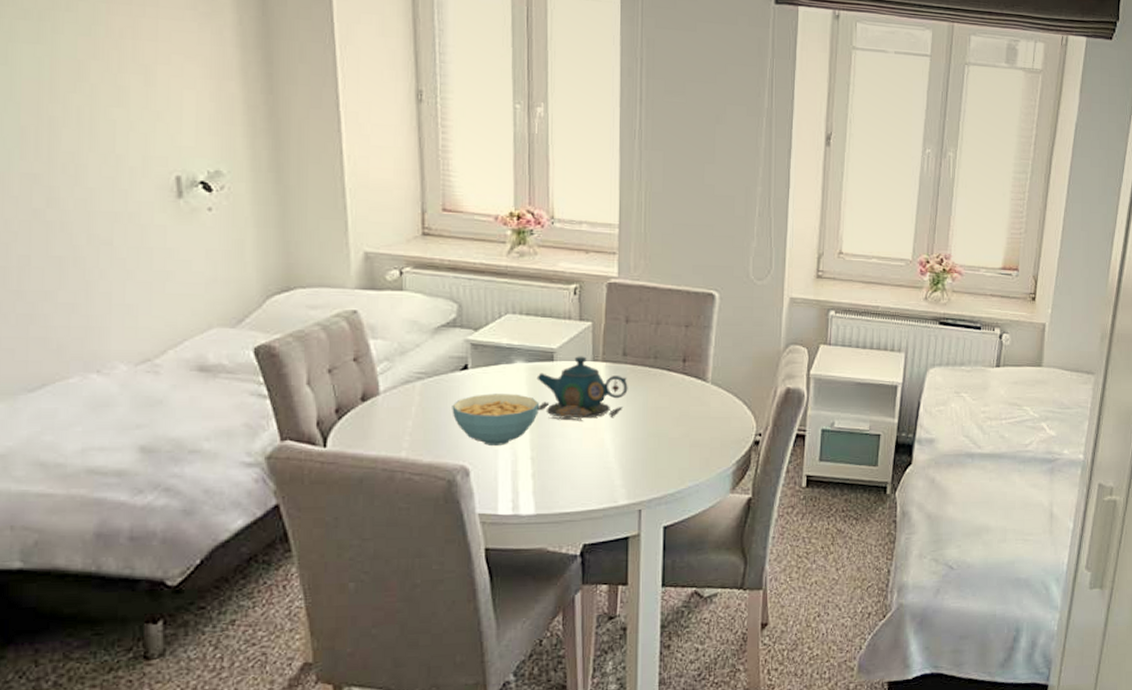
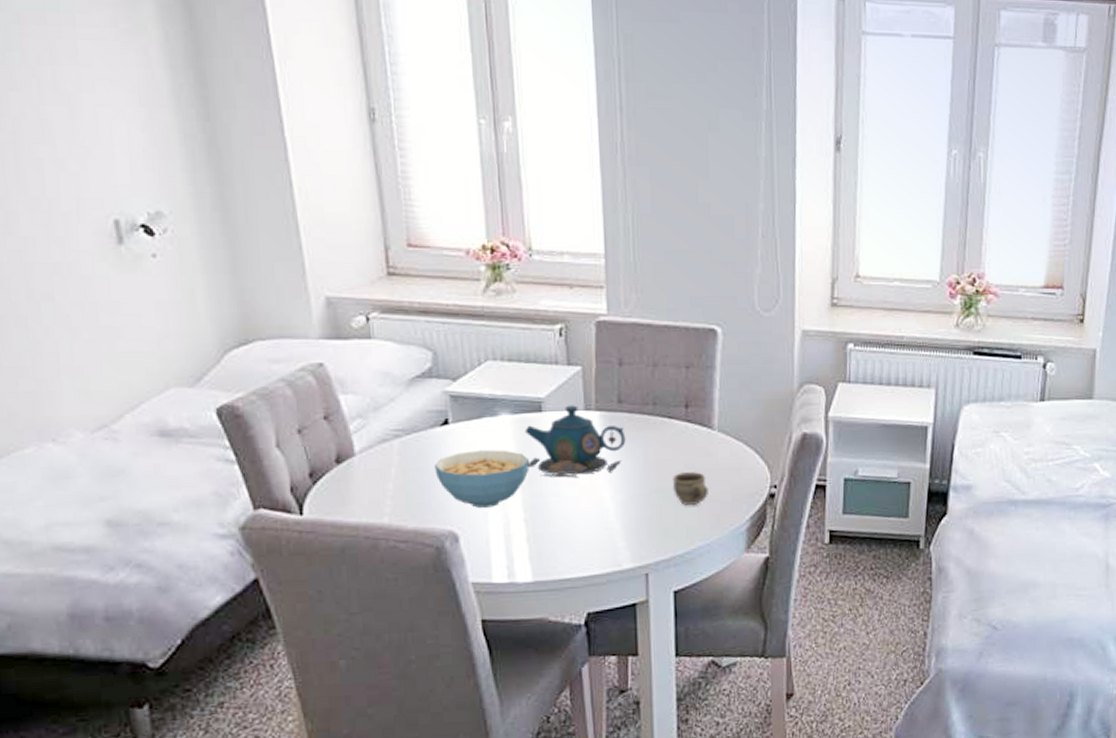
cup: none [667,419,700,450] -> present [672,472,708,506]

